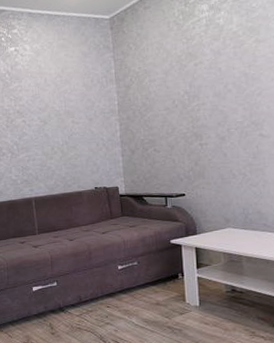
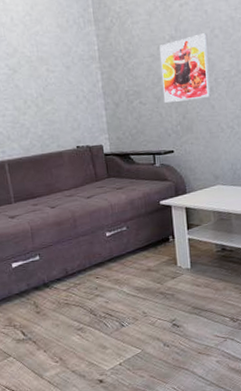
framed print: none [174,88,223,150] -> present [160,33,211,103]

